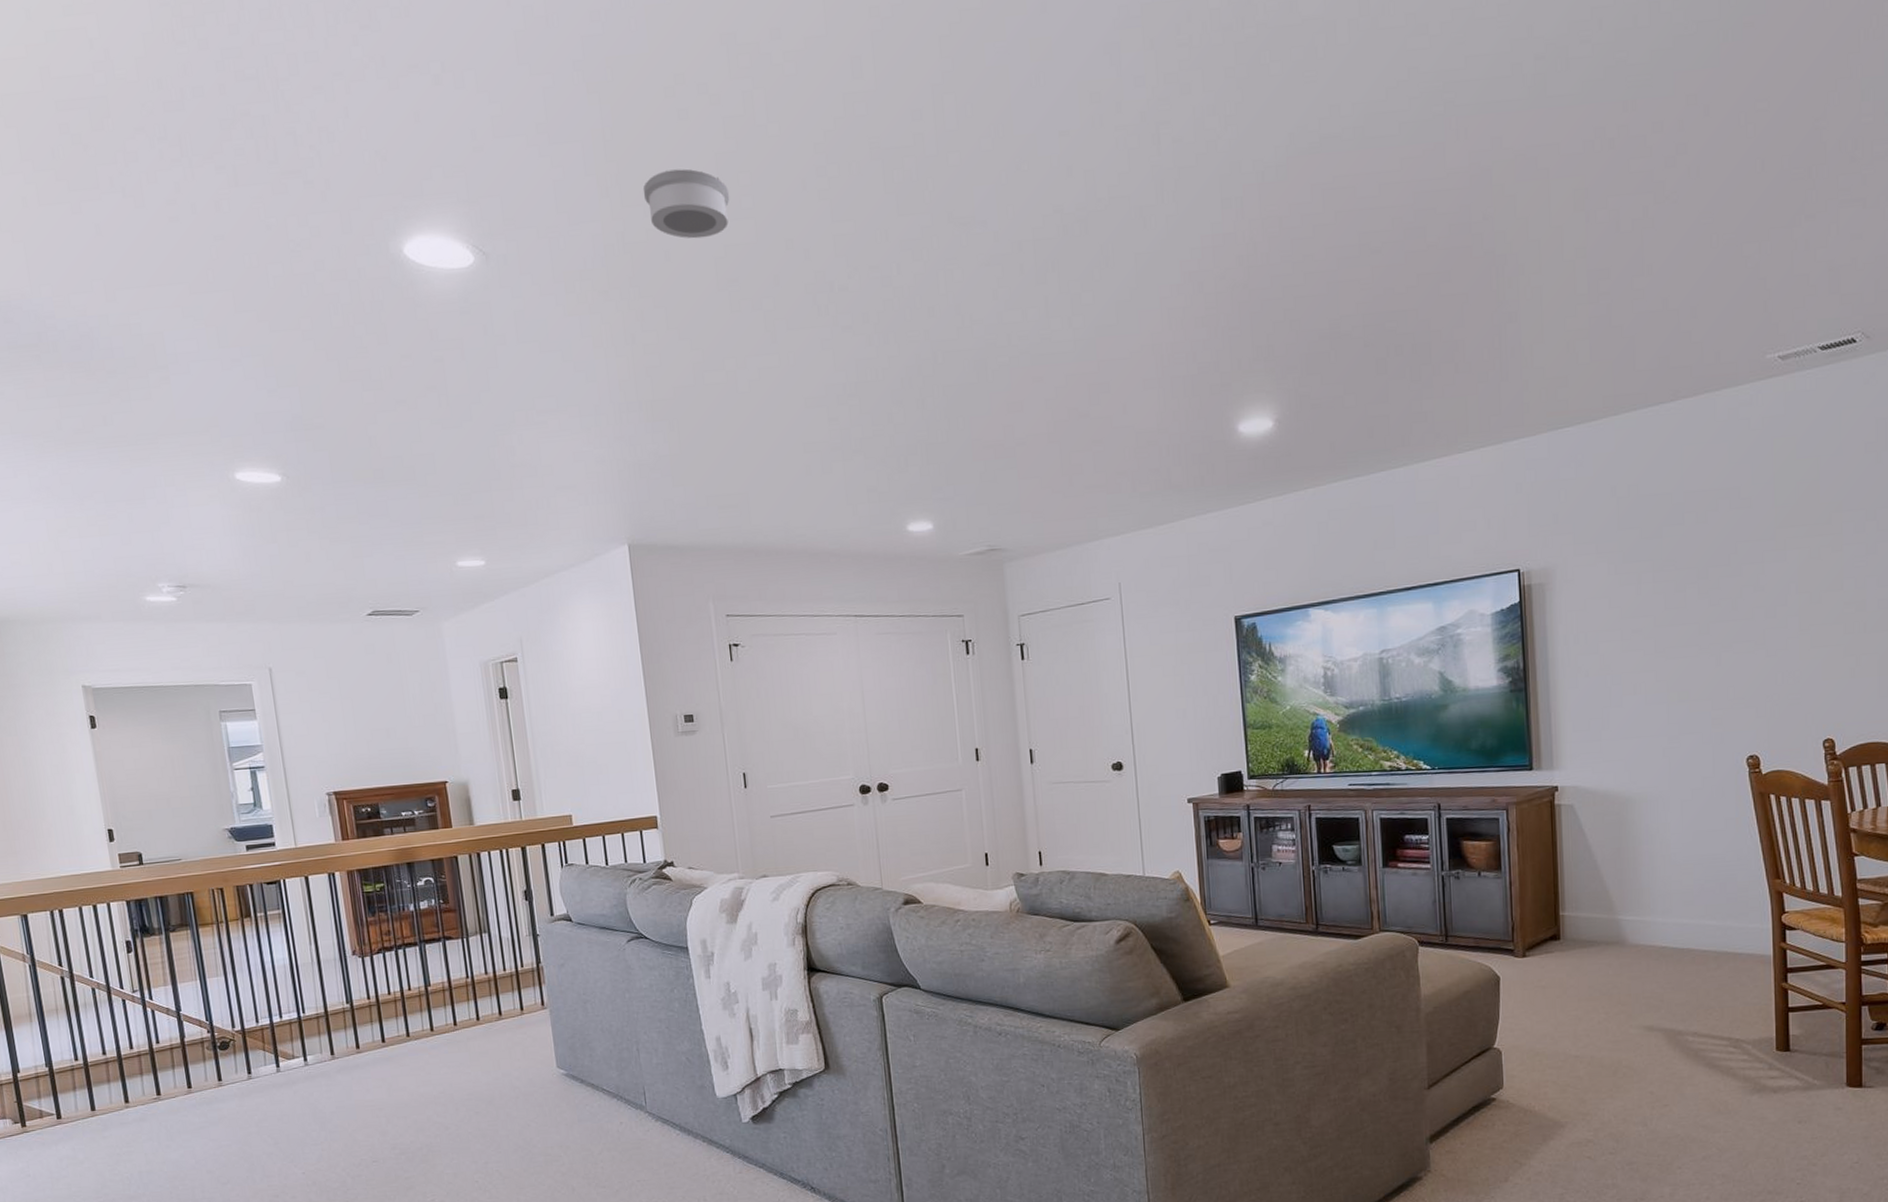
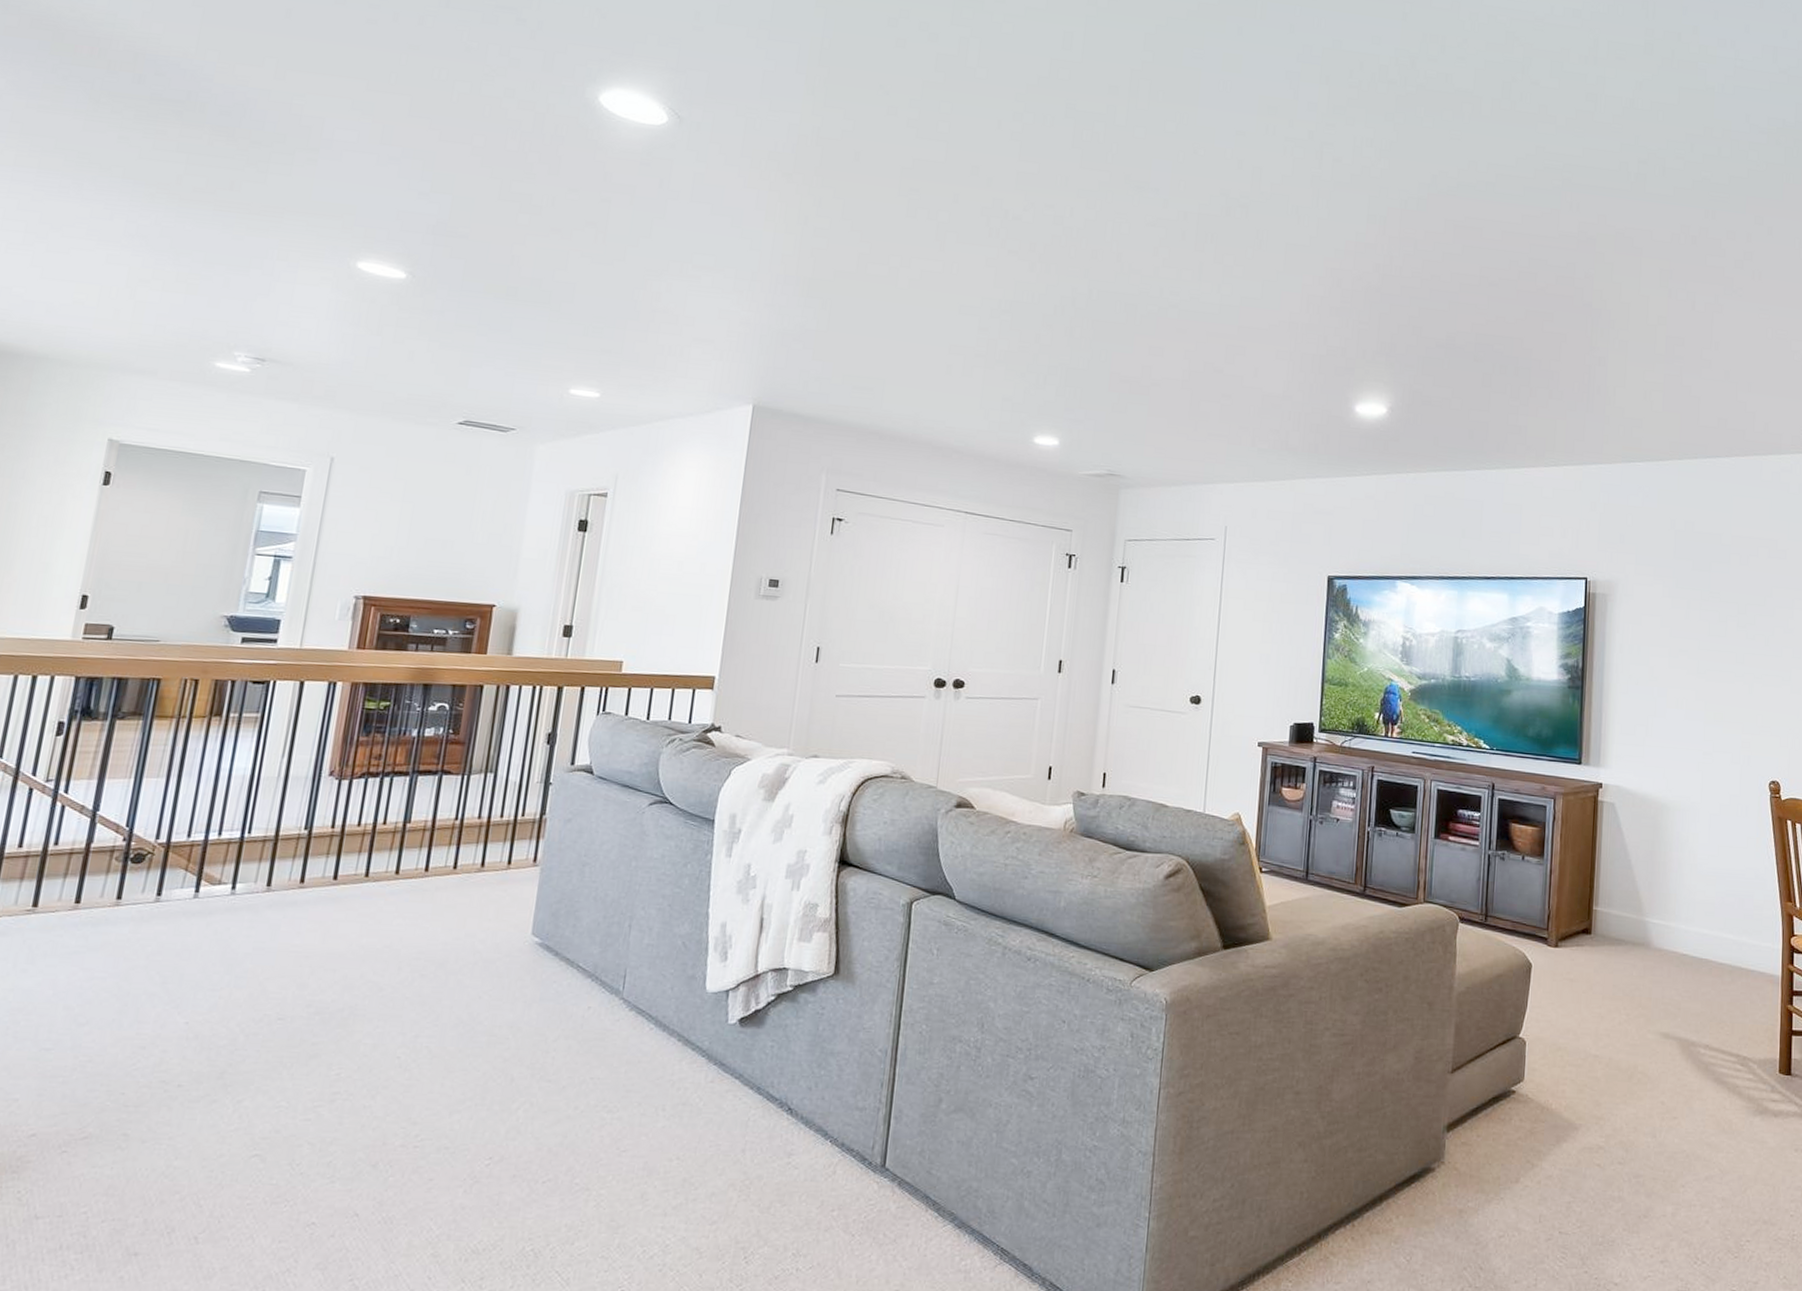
smoke detector: present [643,168,730,239] -> none [847,85,929,149]

